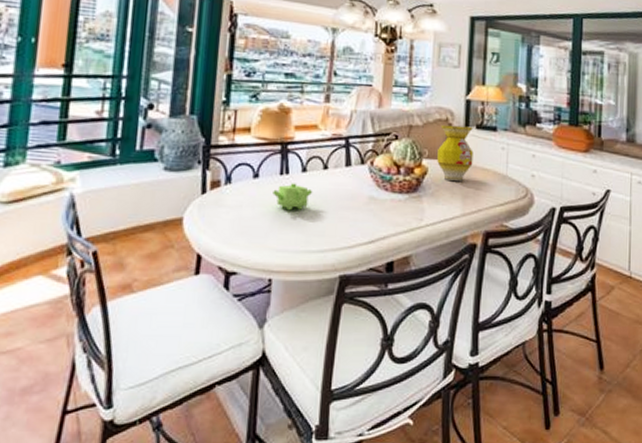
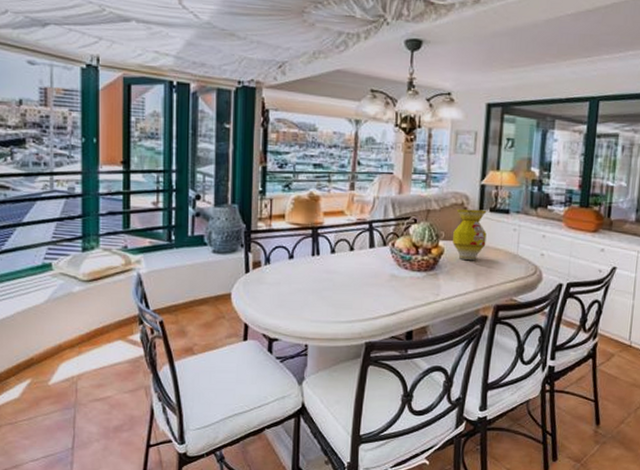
teapot: present [273,183,313,211] -> none [306,263,341,287]

